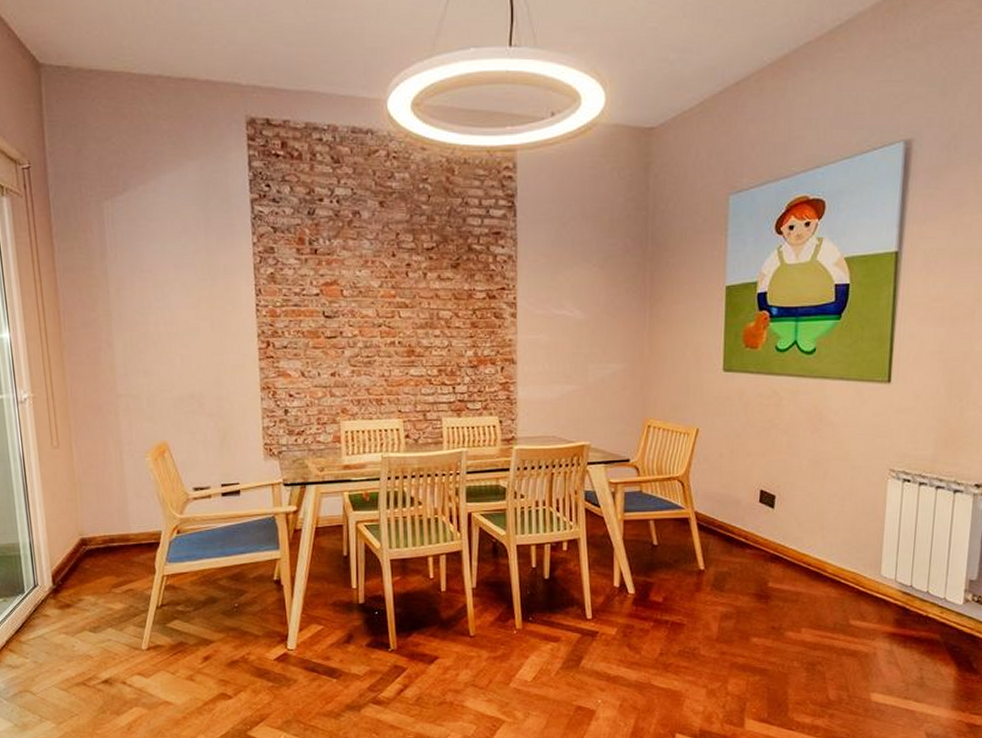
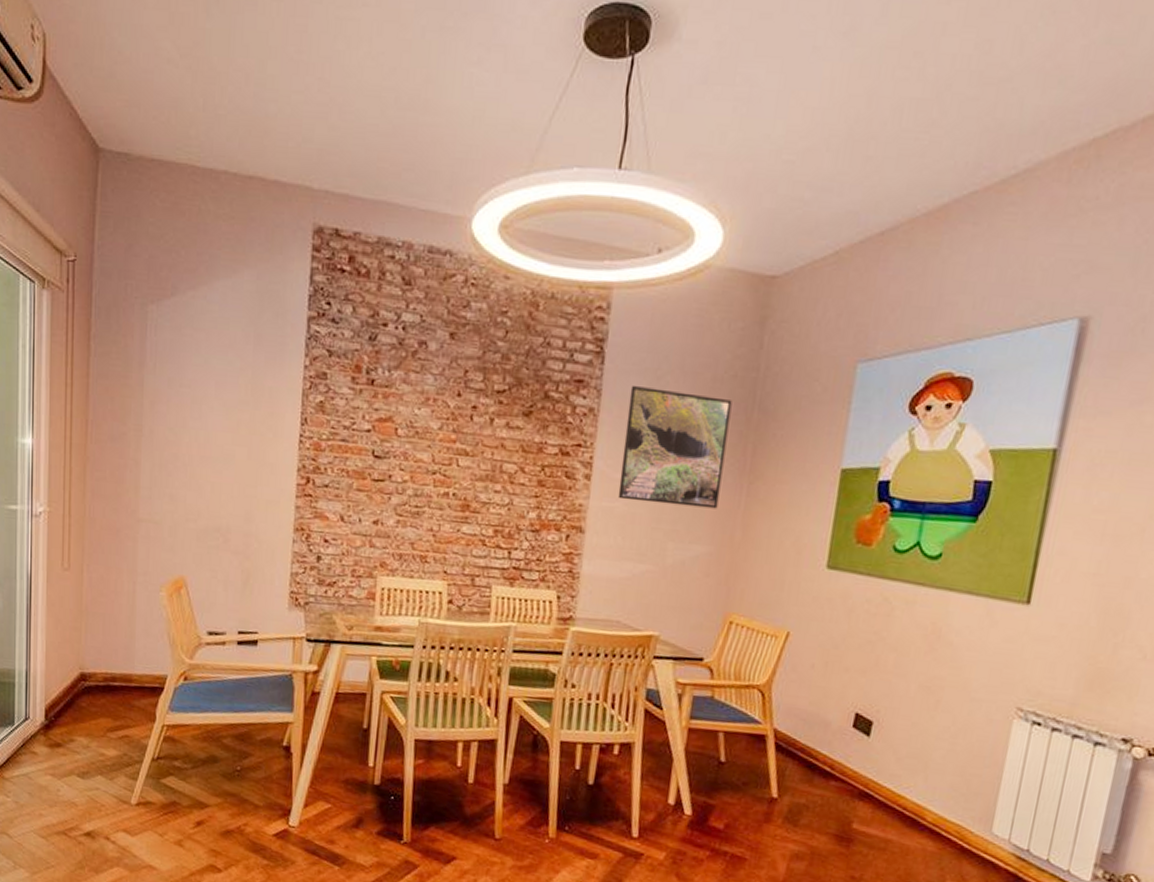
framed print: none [541,232,629,332] -> present [617,385,732,509]

